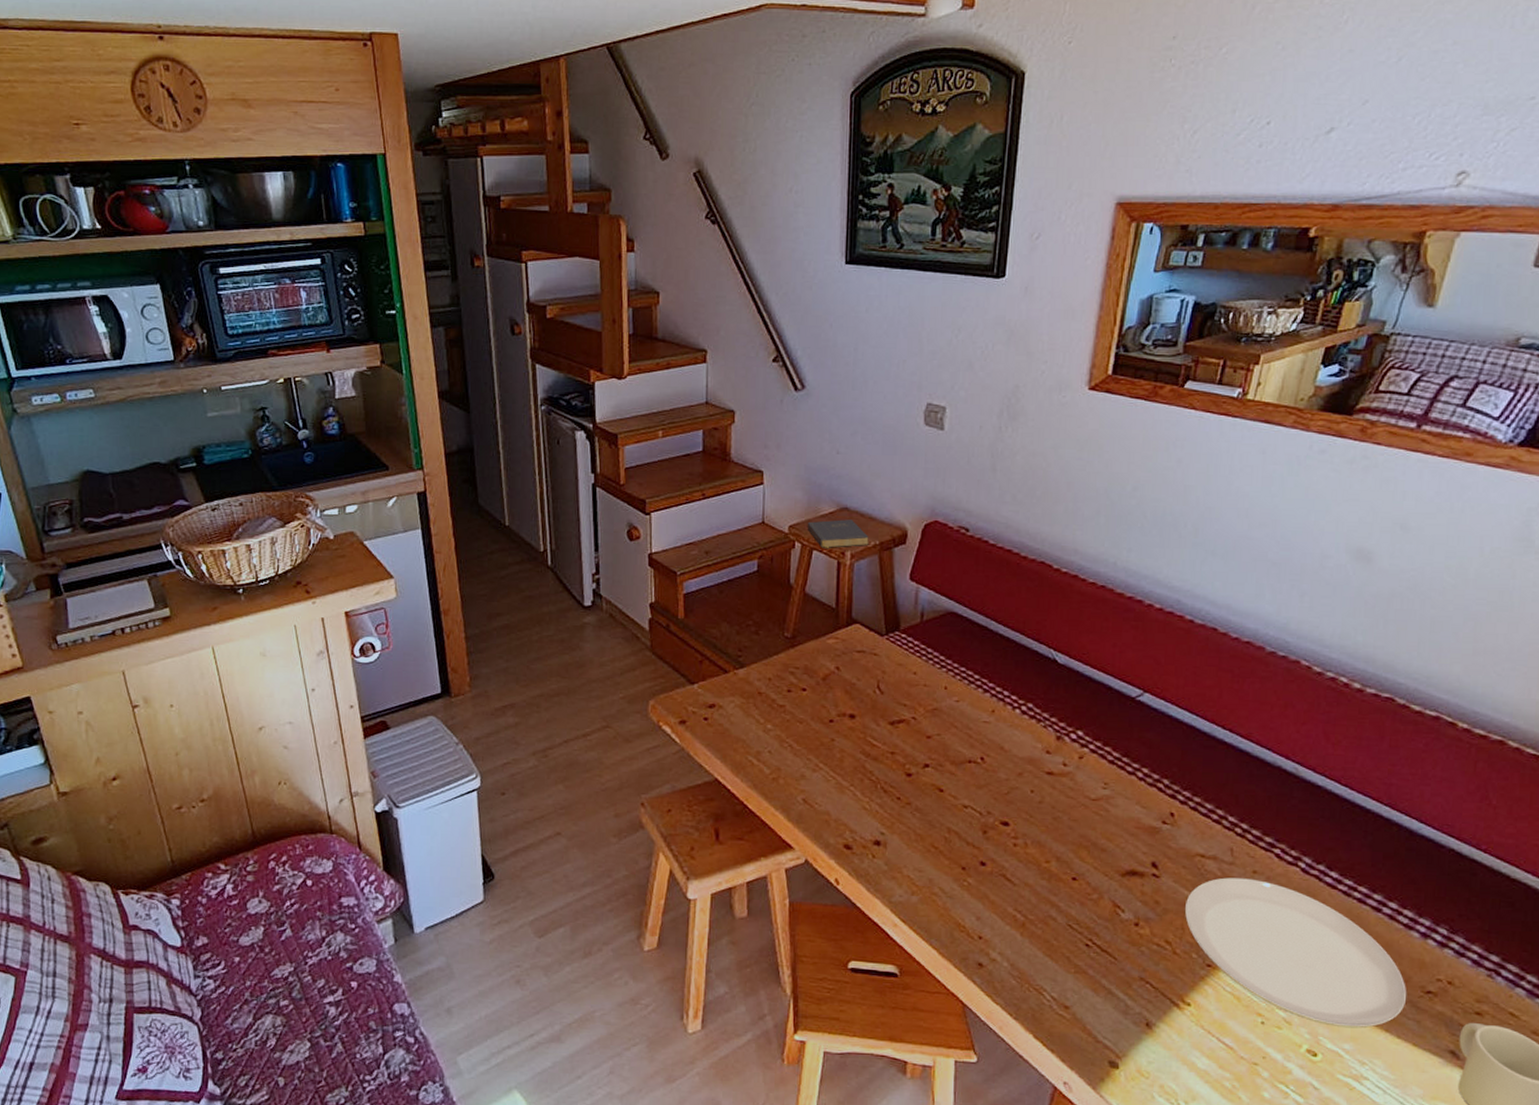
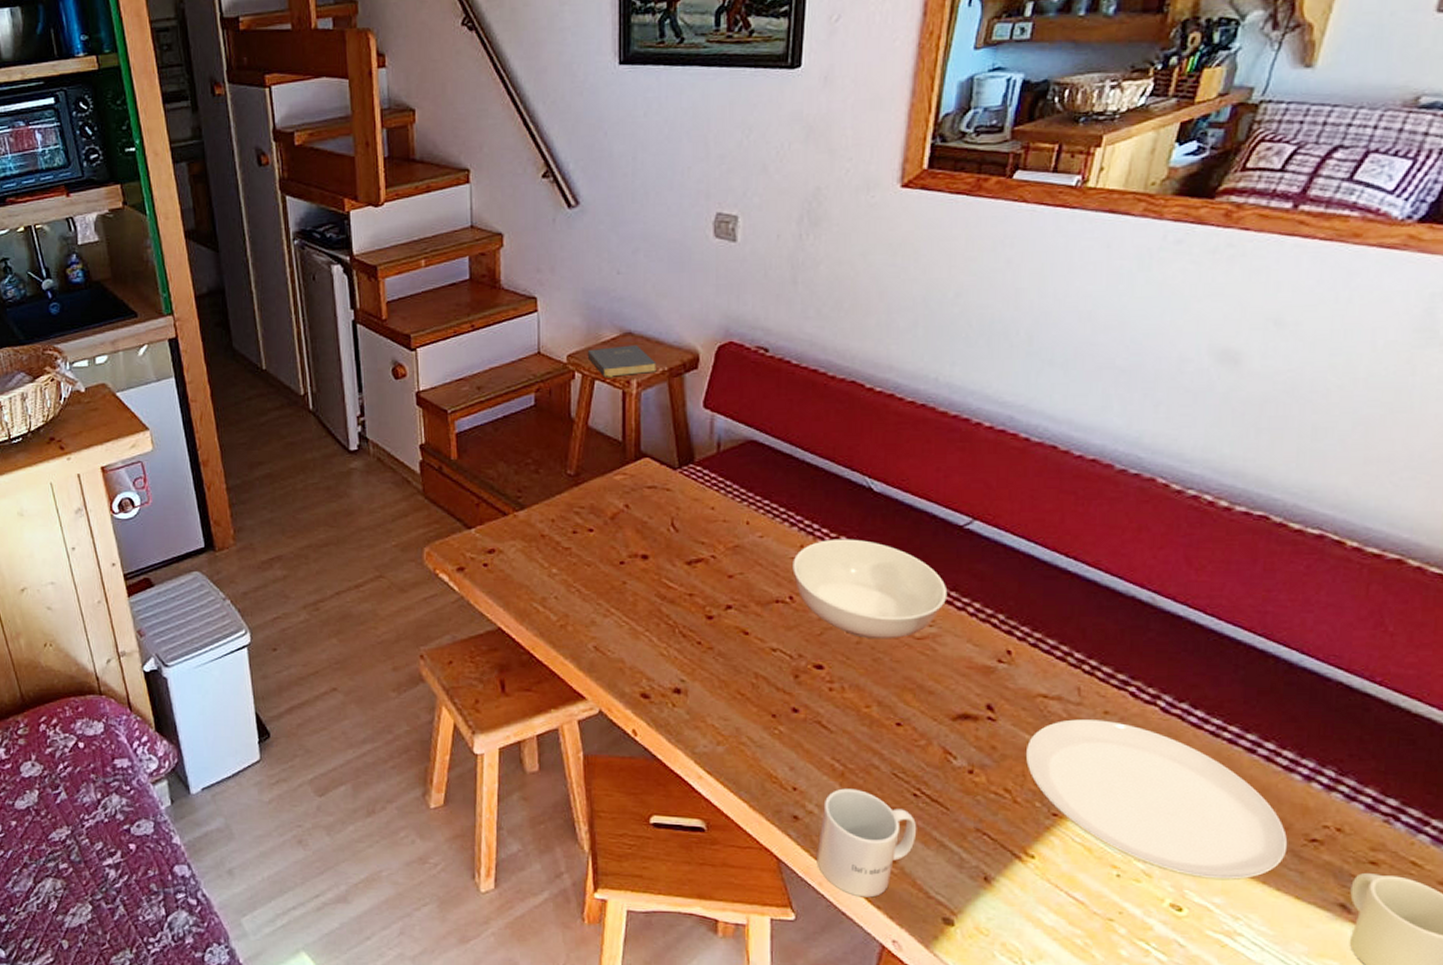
bowl: none [984,705,1120,800] -> present [792,539,948,639]
mug: none [998,938,1088,1041] -> present [816,788,917,898]

